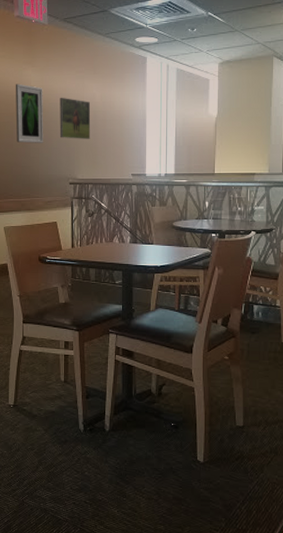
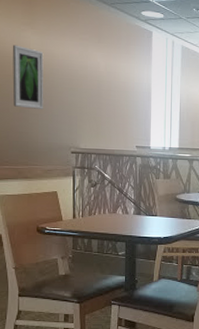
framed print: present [59,98,91,139] -> none [61,64,95,108]

